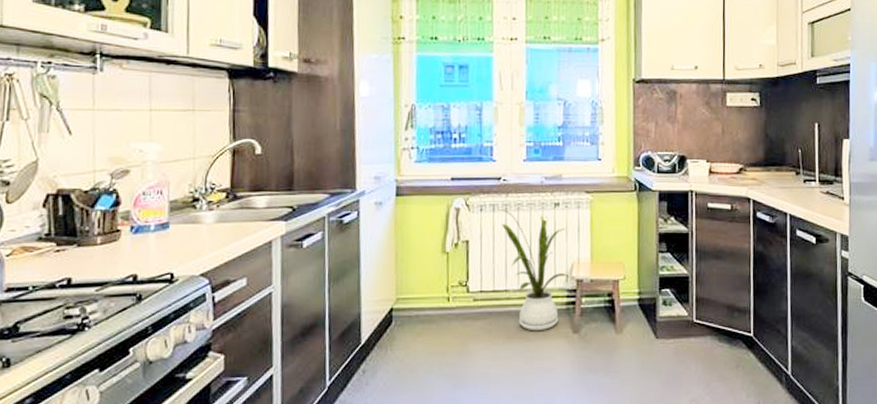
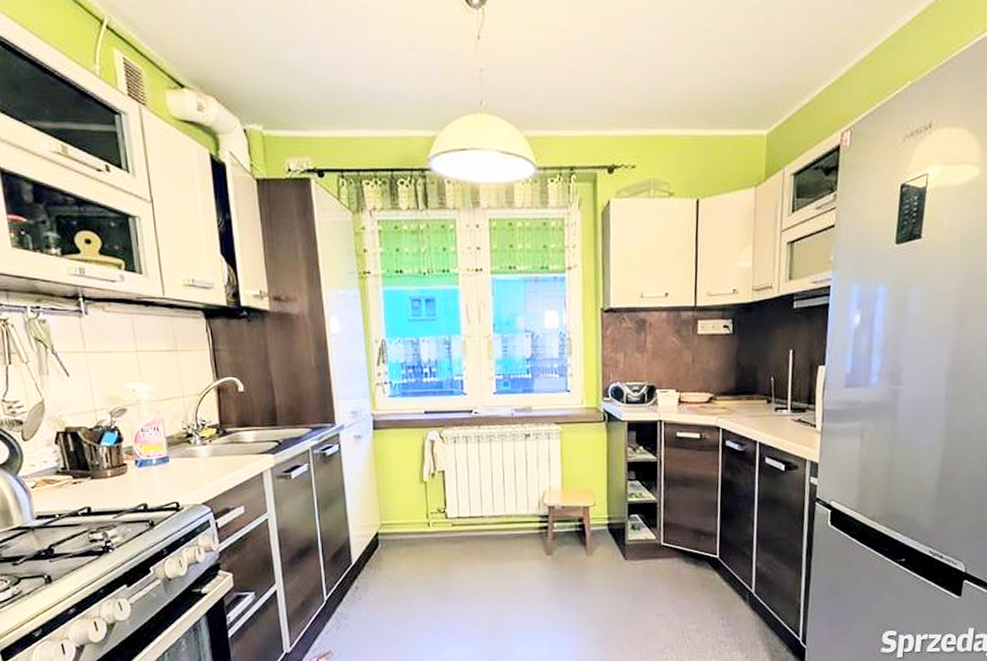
house plant: present [497,208,572,331] -> none [470,440,544,553]

